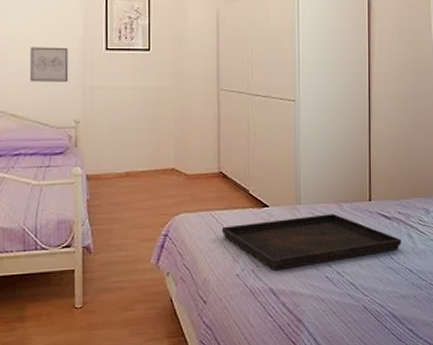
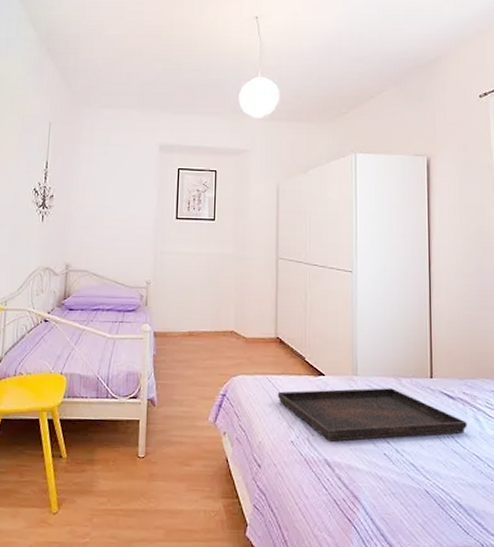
wall art: present [30,47,69,82] -> none [111,215,144,247]

